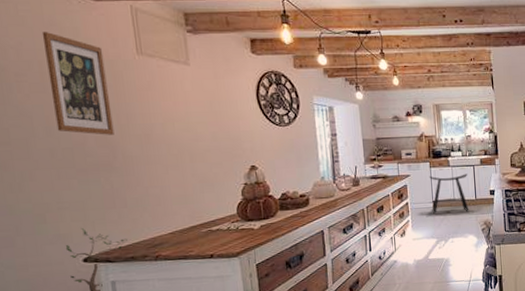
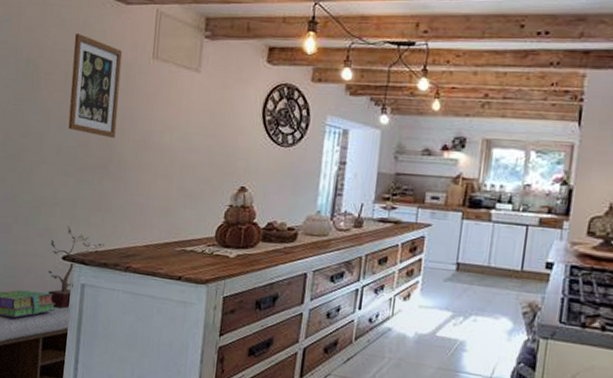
stool: present [429,173,470,215] -> none [453,229,515,286]

